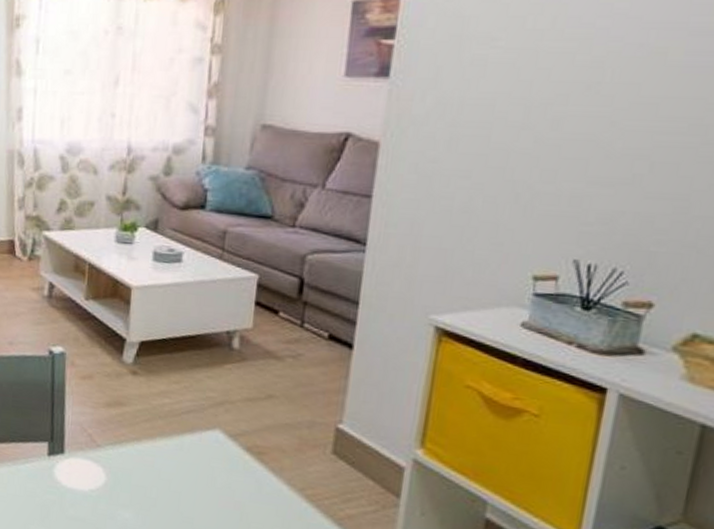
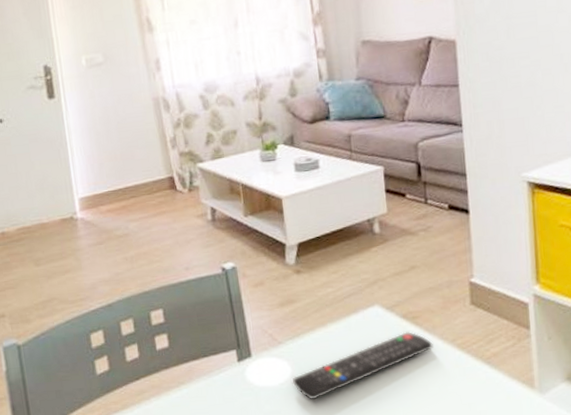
remote control: none [104,466,277,516] -> present [292,331,433,400]

